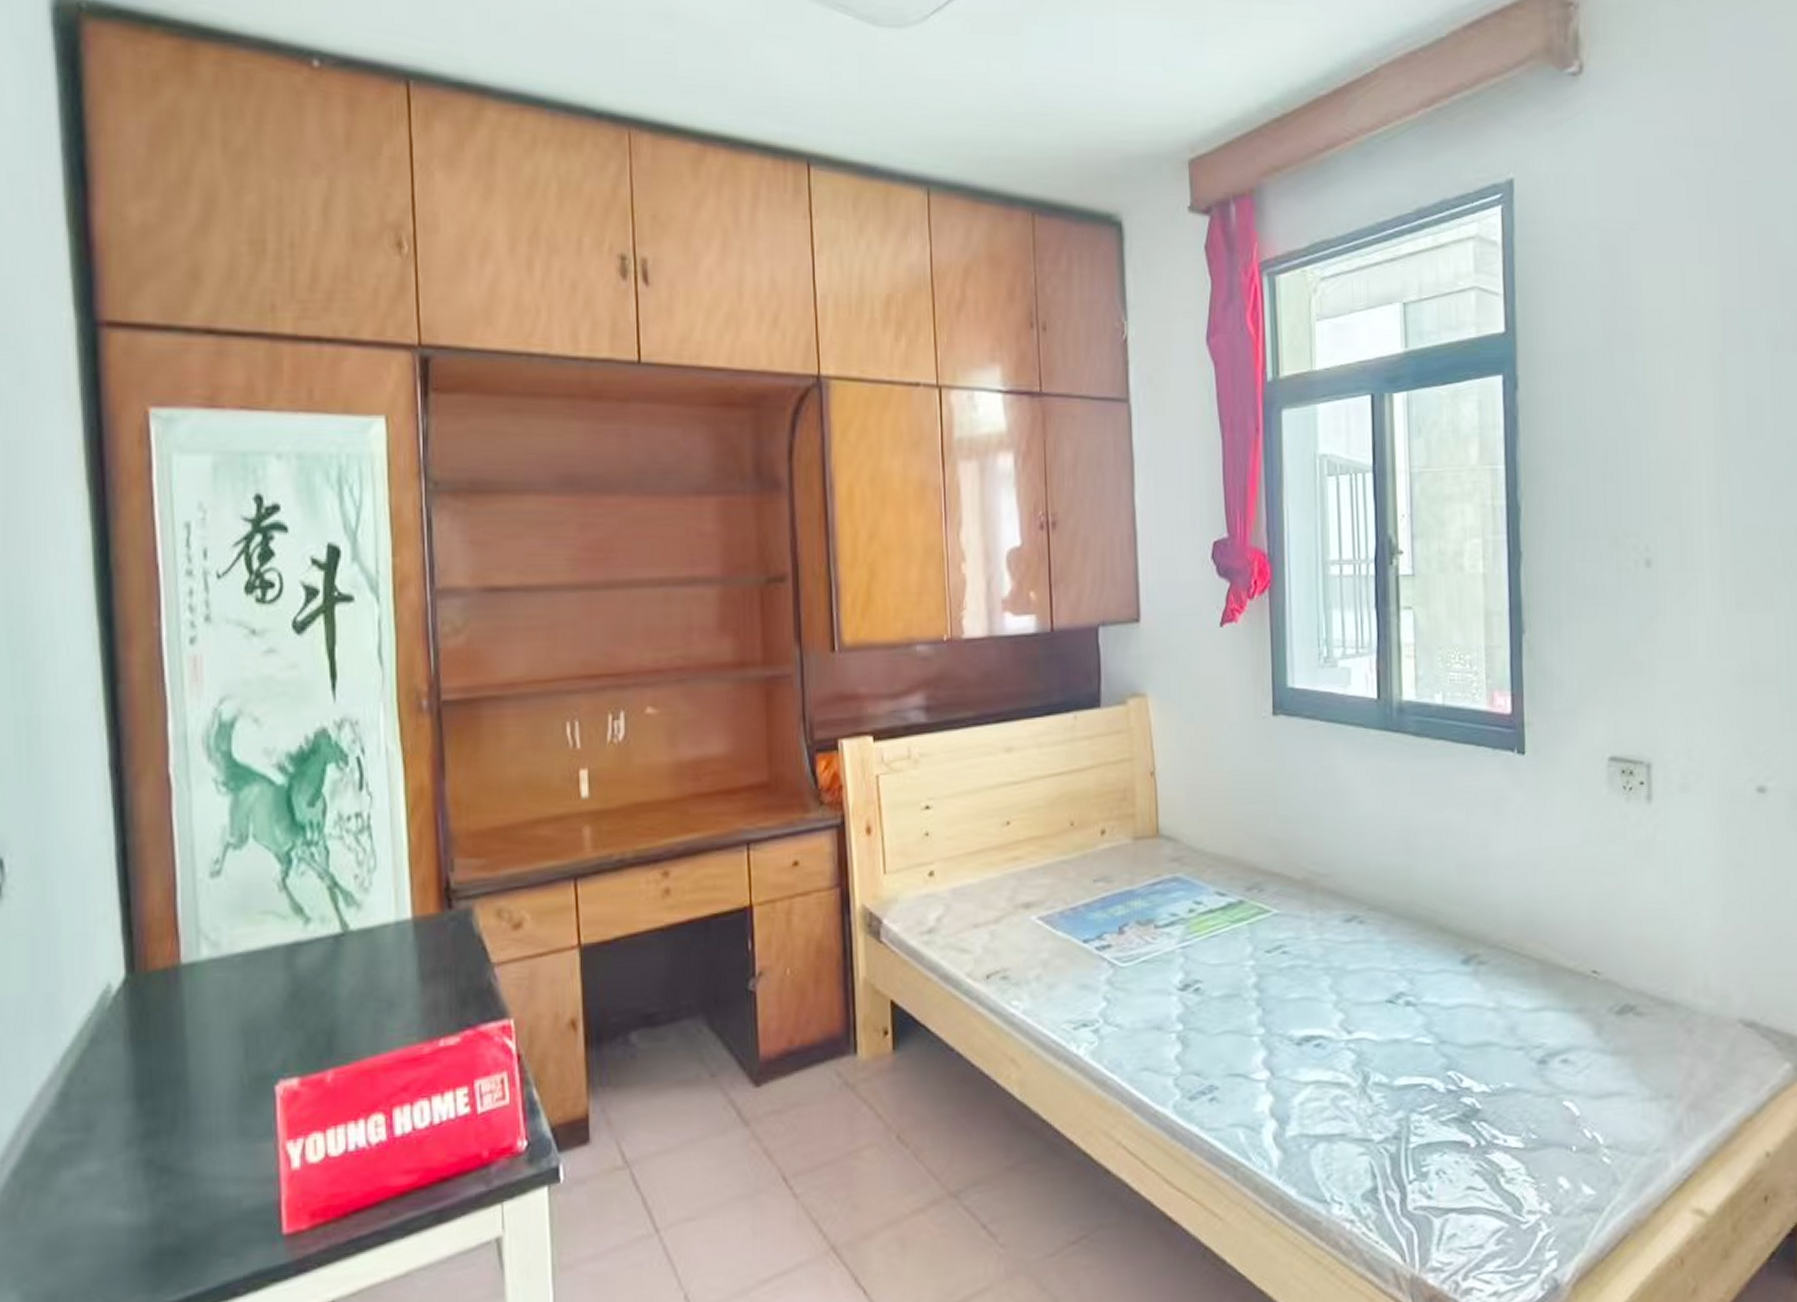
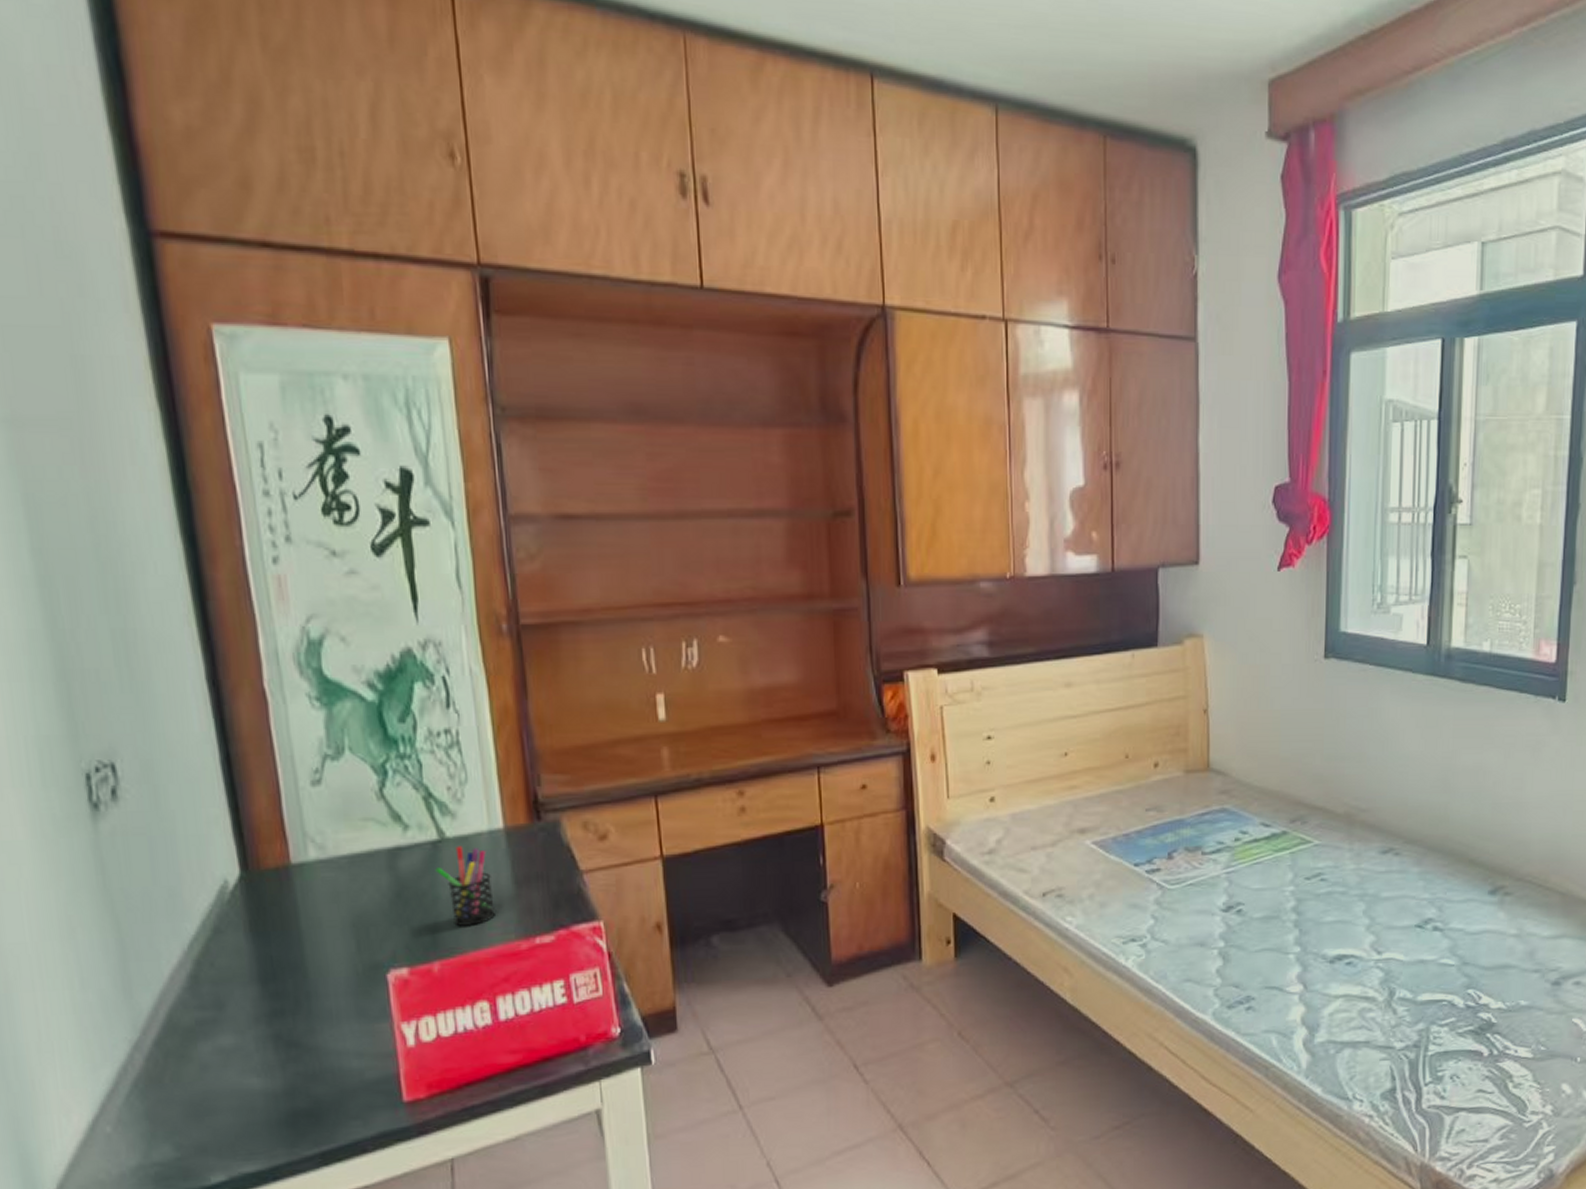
pen holder: none [335,939,397,1029] -> present [435,845,495,926]

